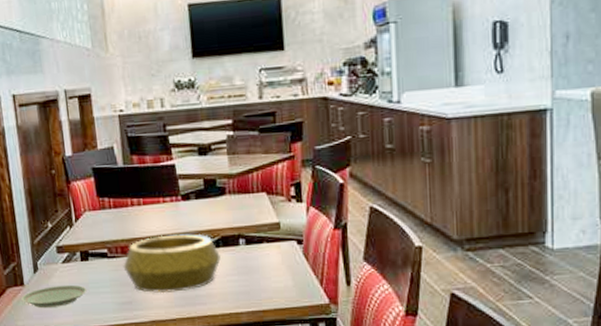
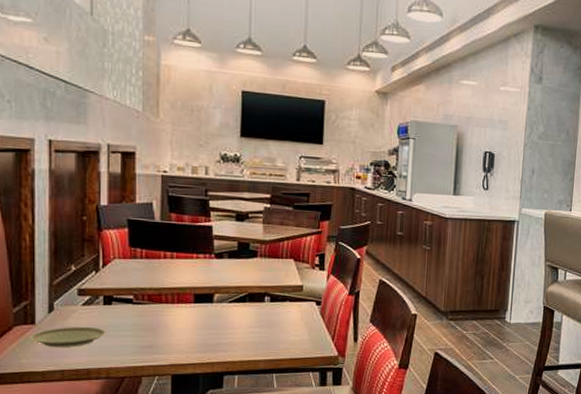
decorative bowl: present [123,234,222,294] -> none [148,287,247,340]

